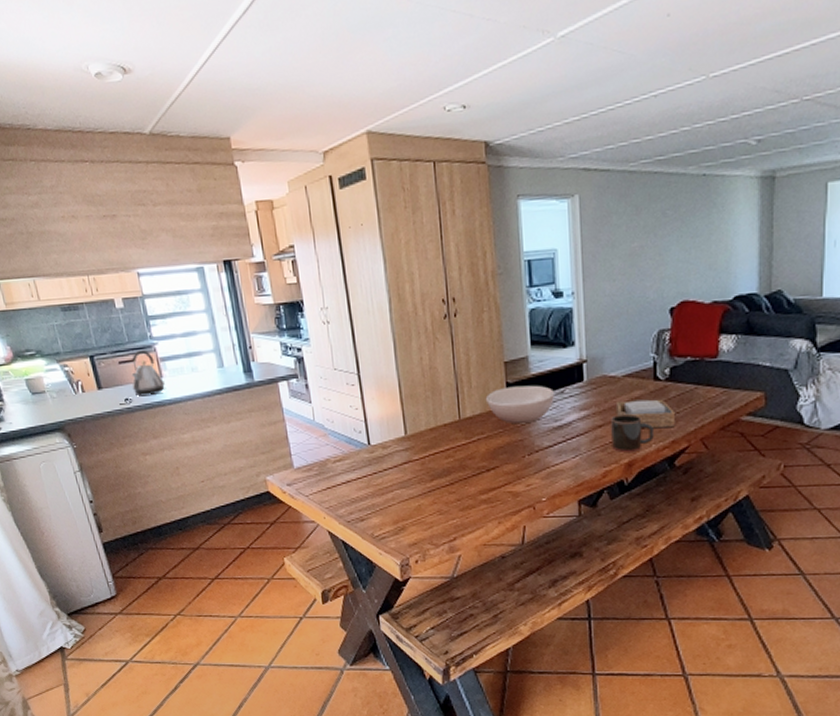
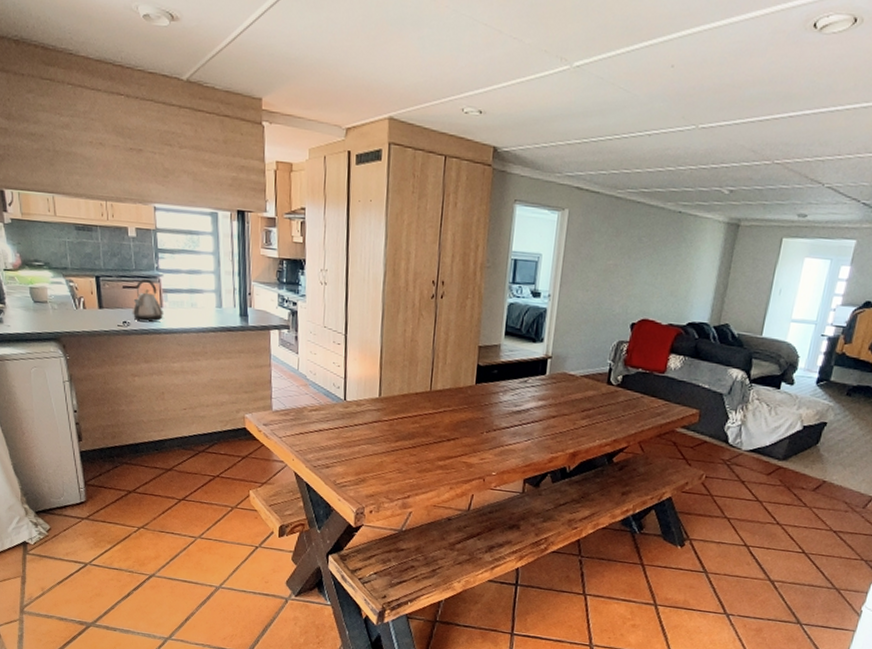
bowl: present [485,385,555,425] -> none [456,368,520,405]
mug: present [610,414,654,452] -> none [561,409,600,444]
napkin holder: present [615,399,676,429] -> none [569,398,621,429]

